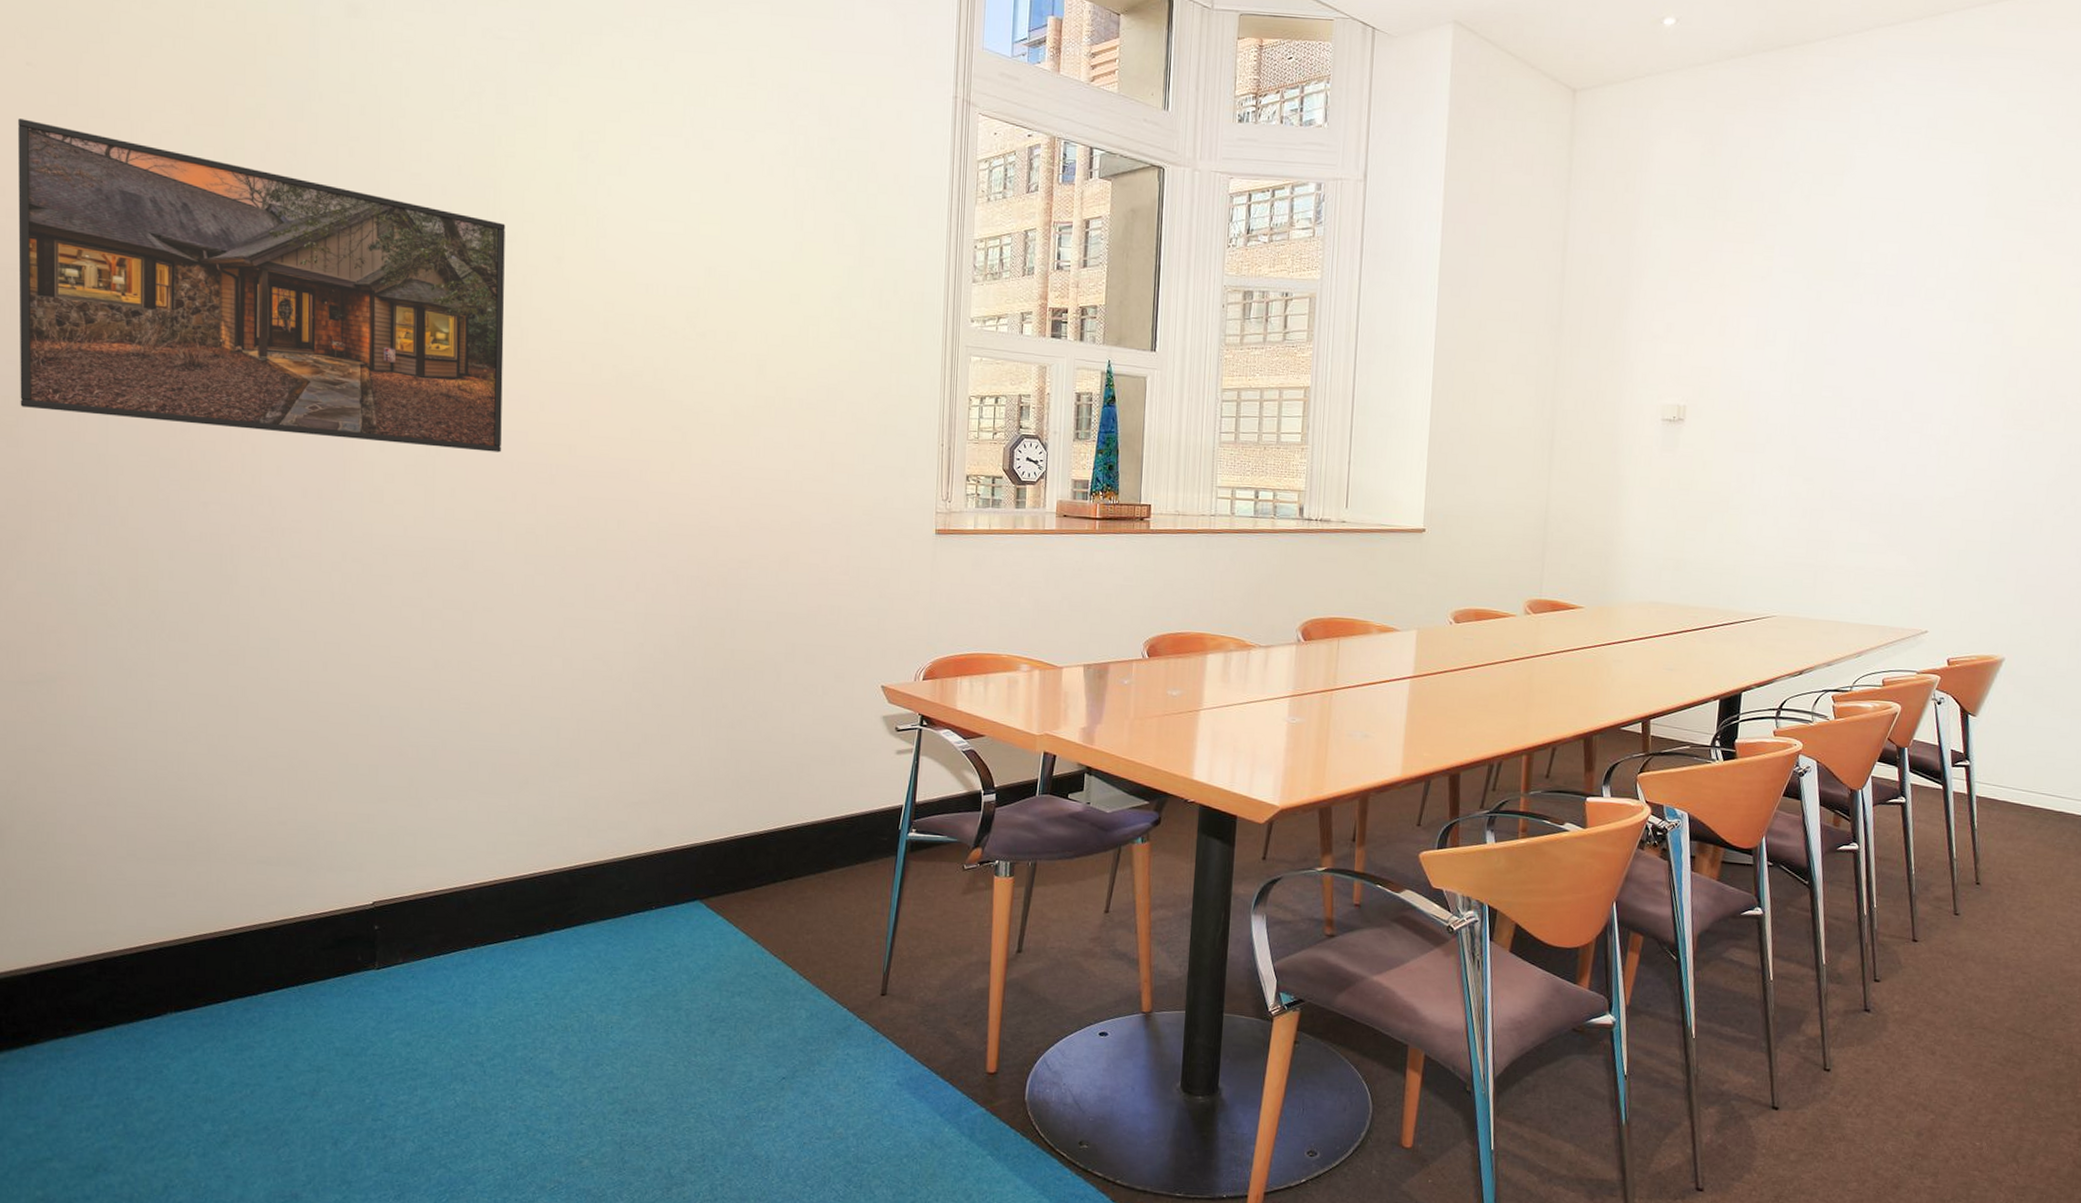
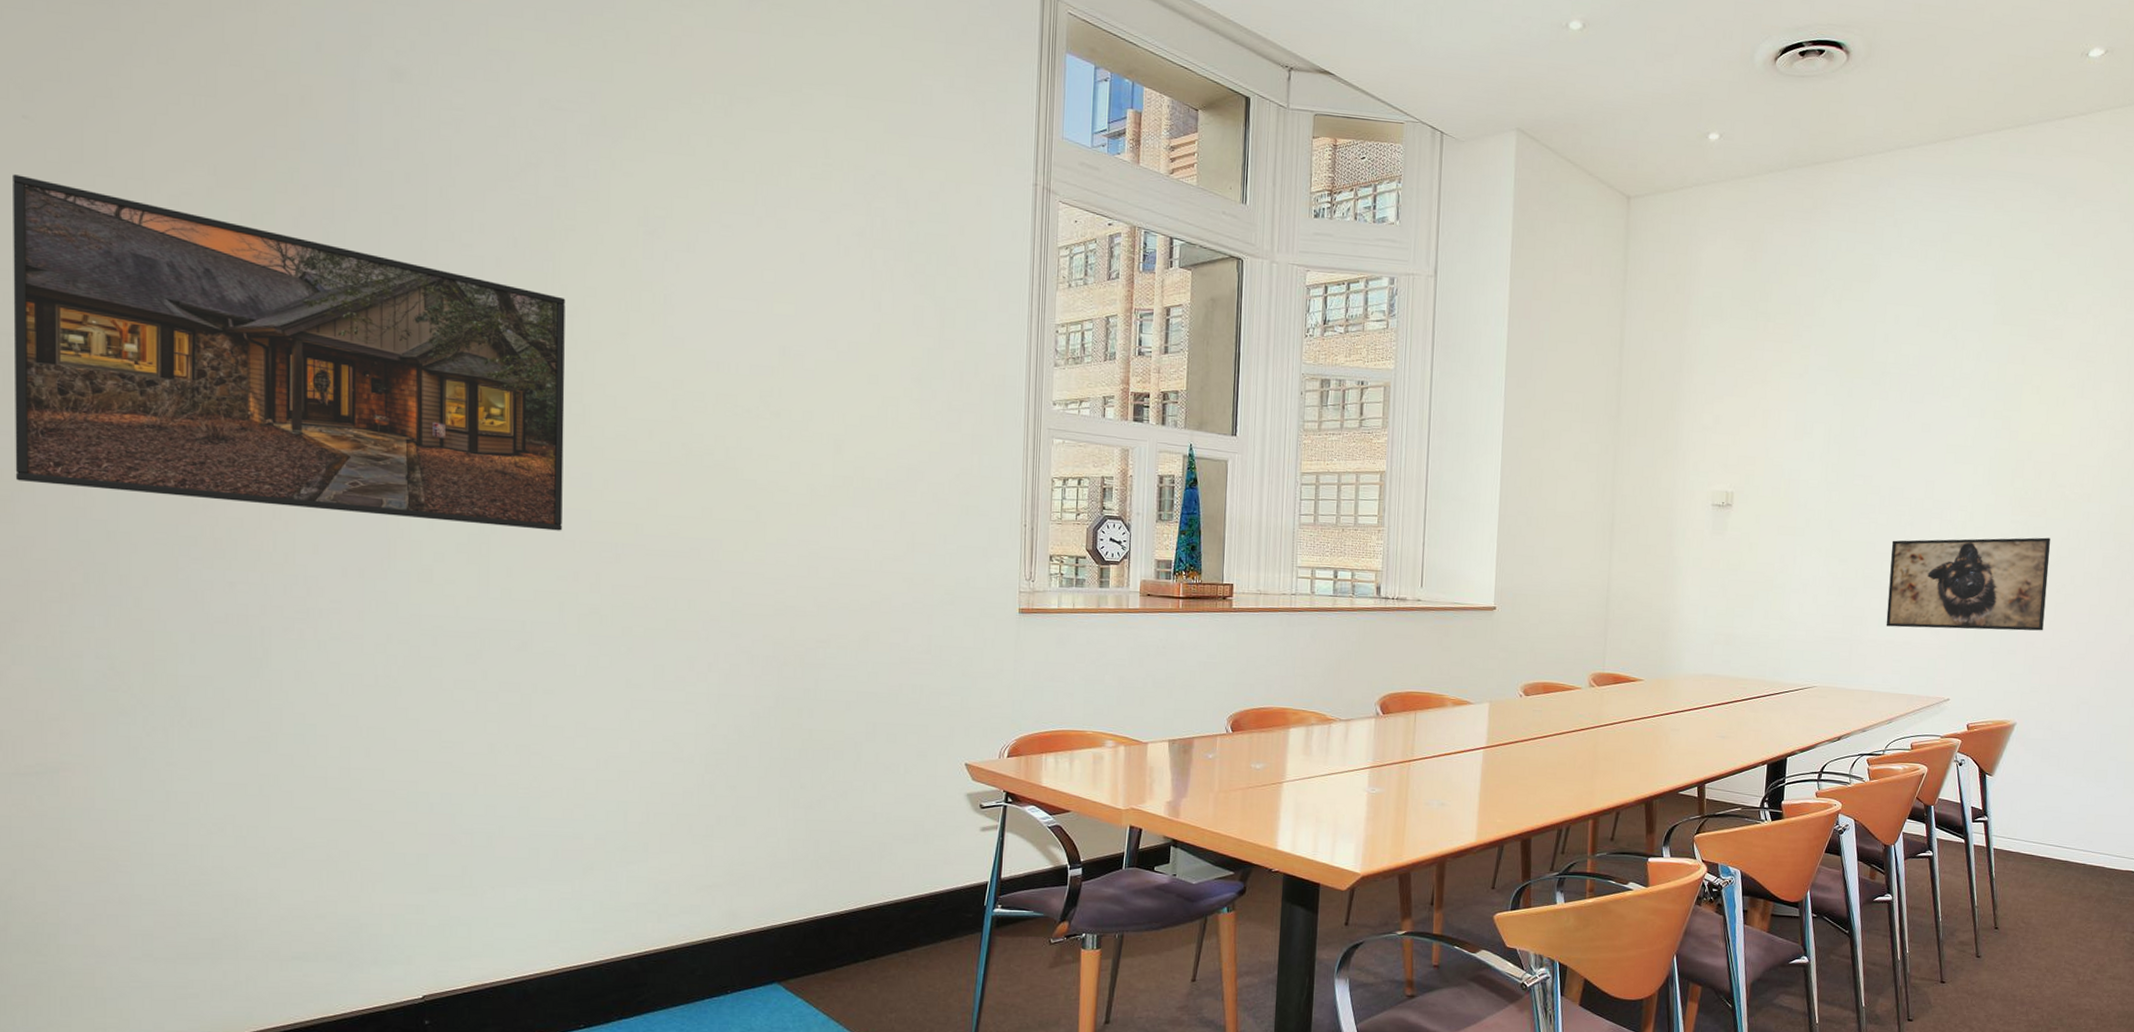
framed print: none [1856,453,2048,557] -> present [1886,537,2051,631]

